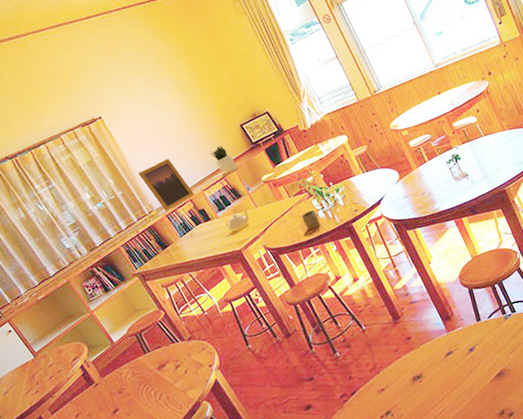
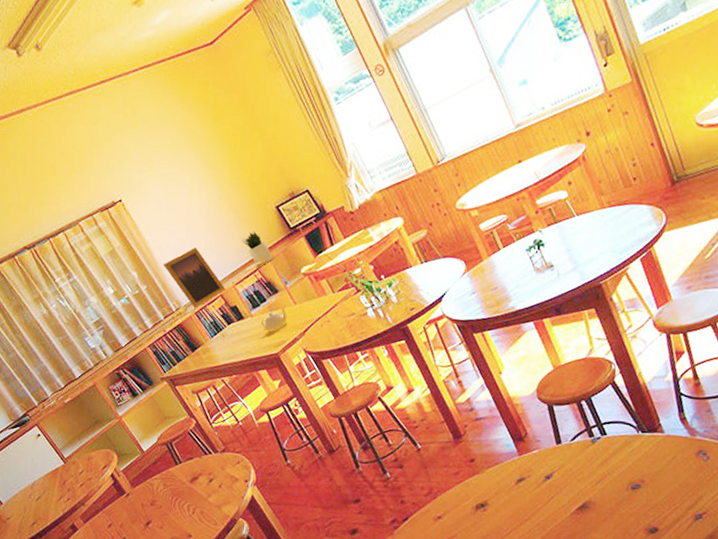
mug: present [302,210,321,231] -> none [348,308,370,332]

